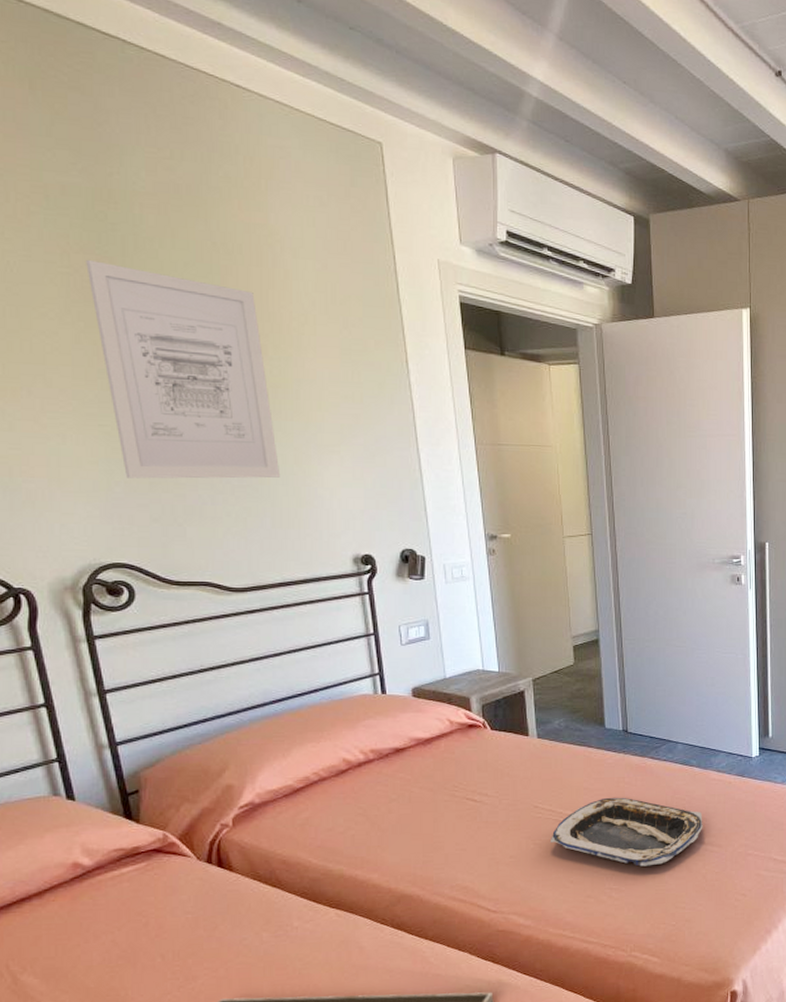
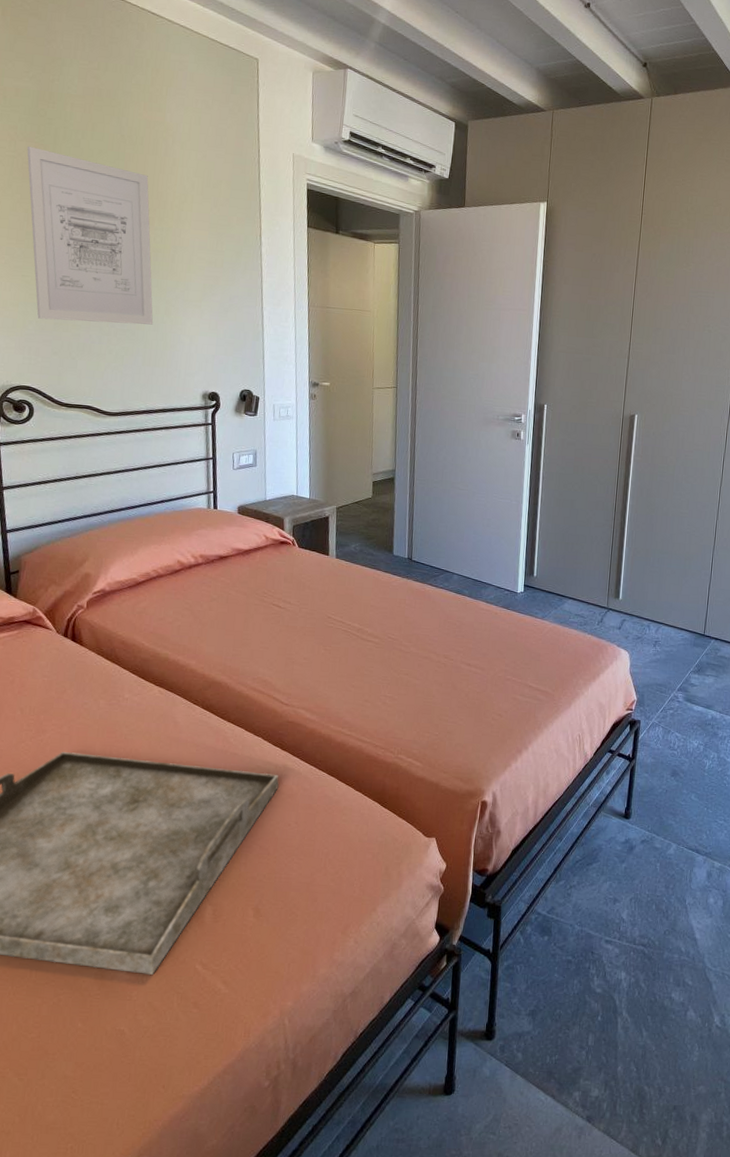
tray: present [551,797,703,867] -> none [339,615,470,680]

